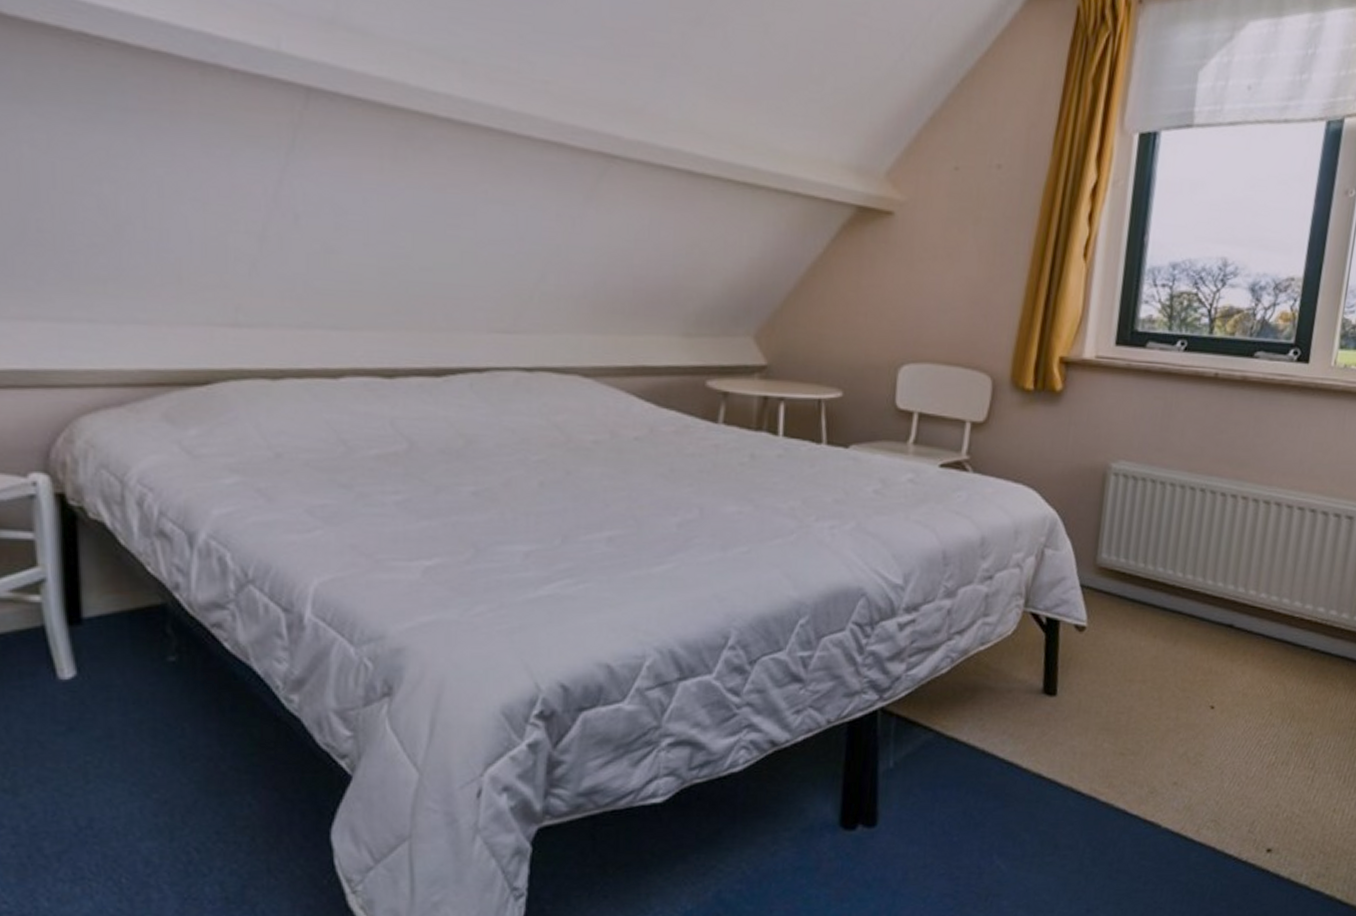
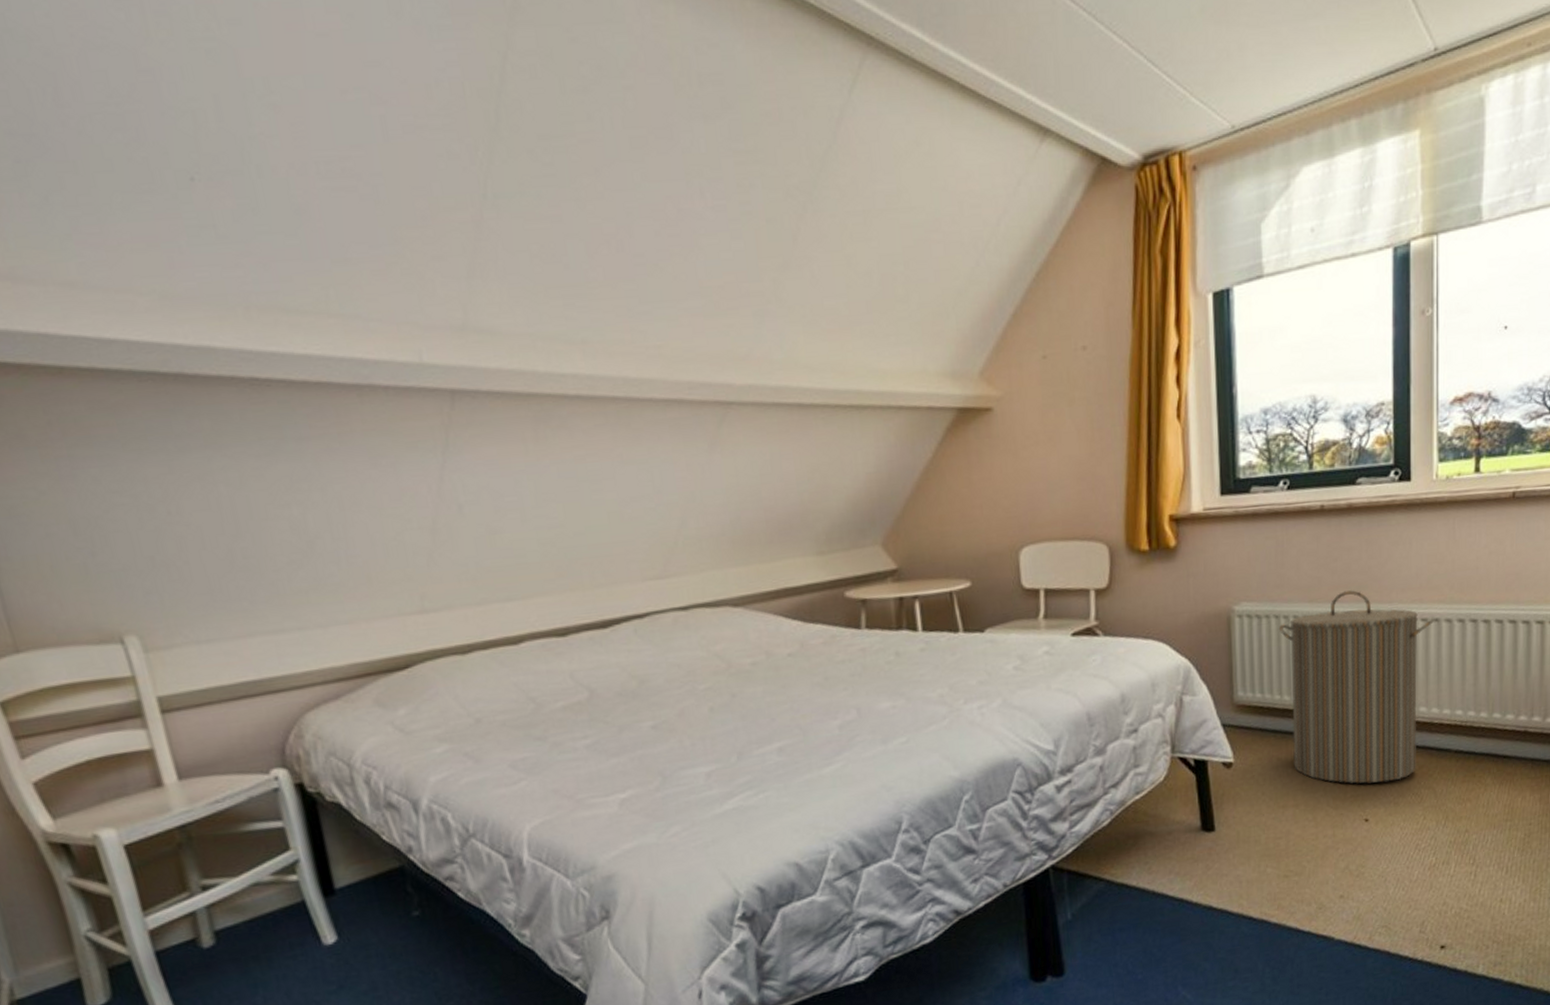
laundry hamper: none [1147,466,1310,671] -> present [1278,590,1434,784]

